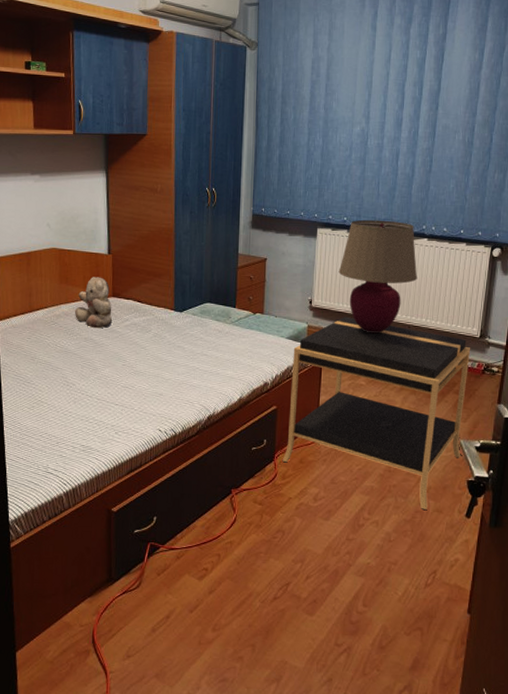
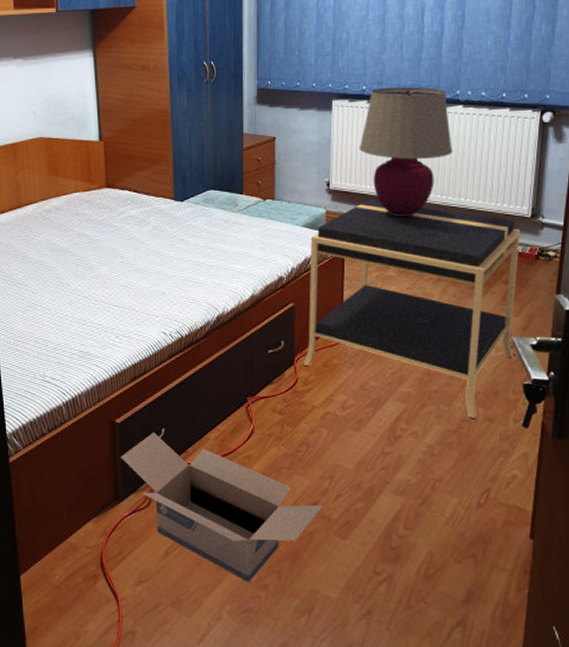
teddy bear: present [75,277,113,329] -> none [67,166,108,223]
cardboard box: none [115,519,295,655] -> present [121,431,324,582]

